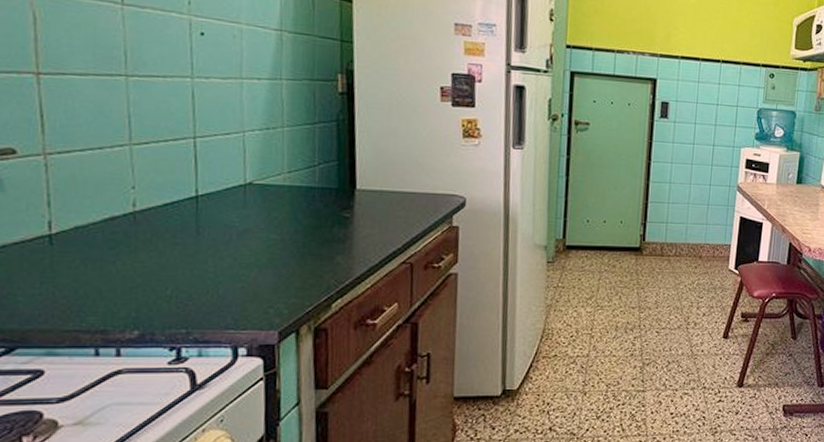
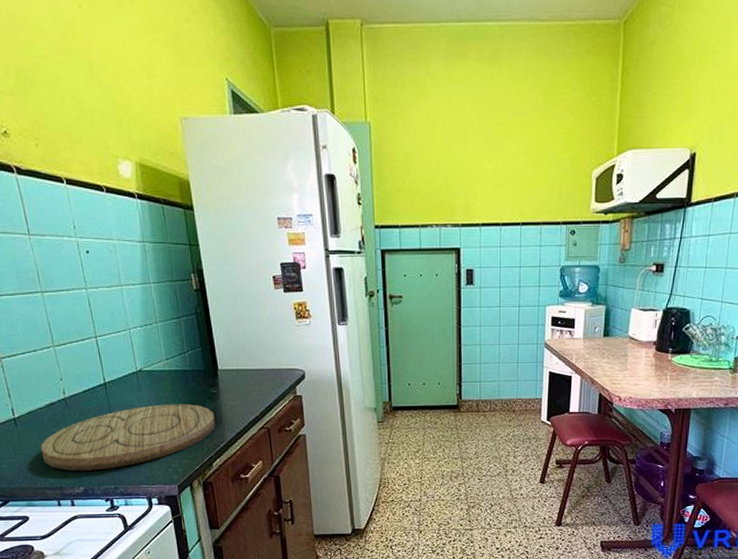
cutting board: none [83,227,343,309] -> present [41,404,216,471]

